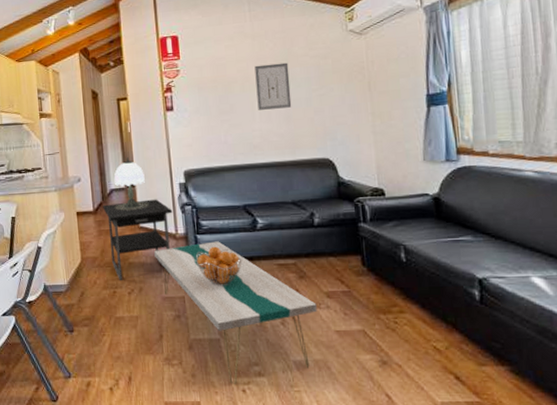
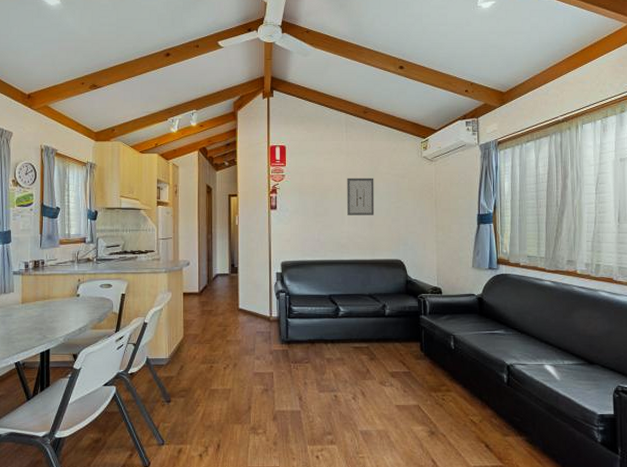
nightstand: present [103,199,173,281] -> none [208,285,269,357]
table lamp: present [114,157,159,211] -> none [218,247,257,294]
coffee table: present [154,241,317,385] -> none [250,325,383,452]
fruit basket: present [195,246,242,287] -> none [285,329,325,365]

